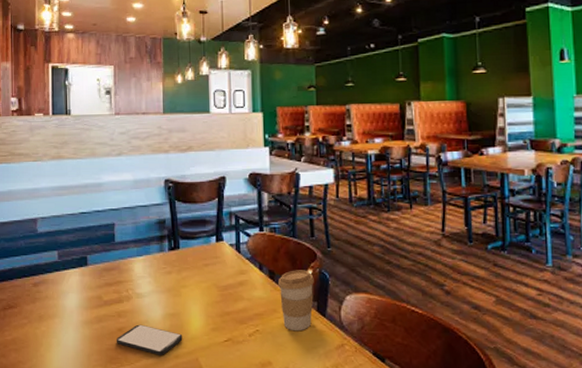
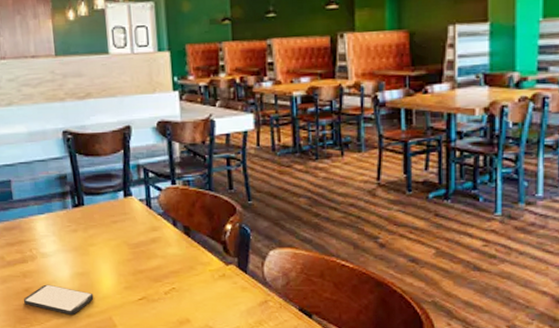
coffee cup: present [278,270,314,332] -> none [194,225,234,289]

